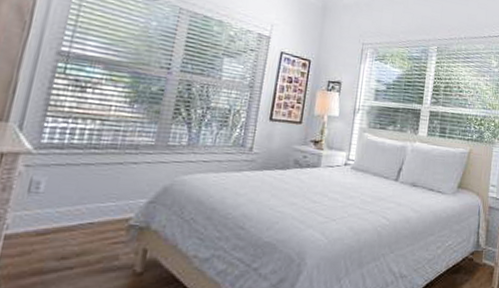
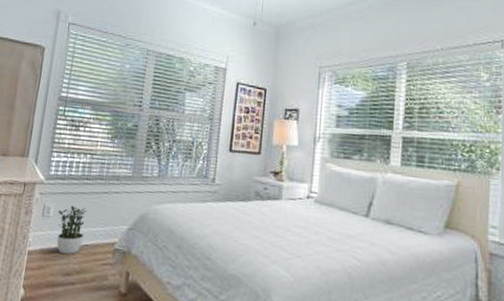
potted plant: none [48,178,92,236] -> present [56,205,86,255]

